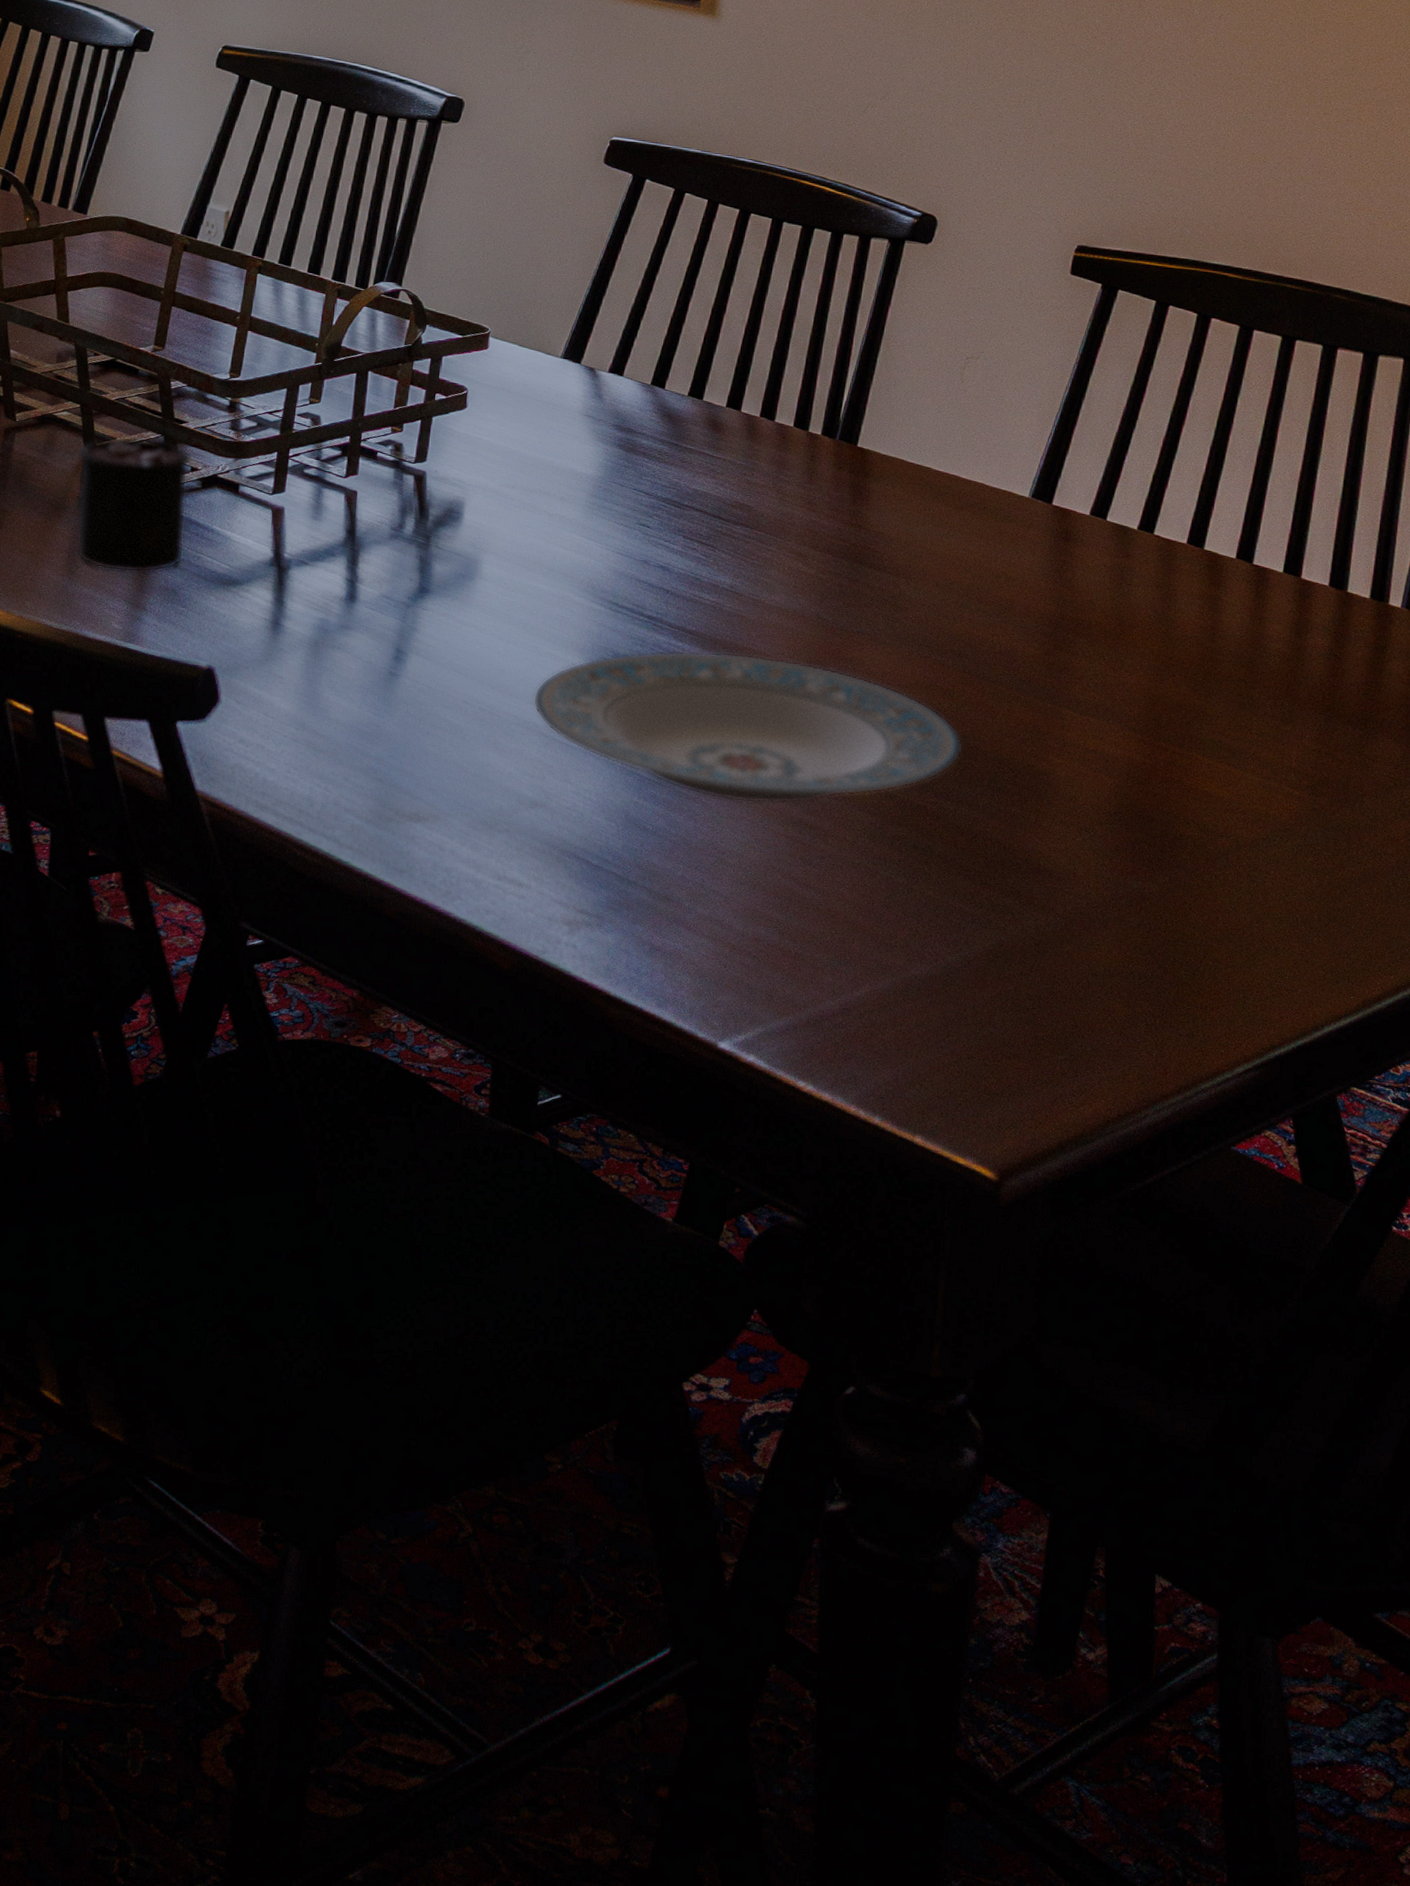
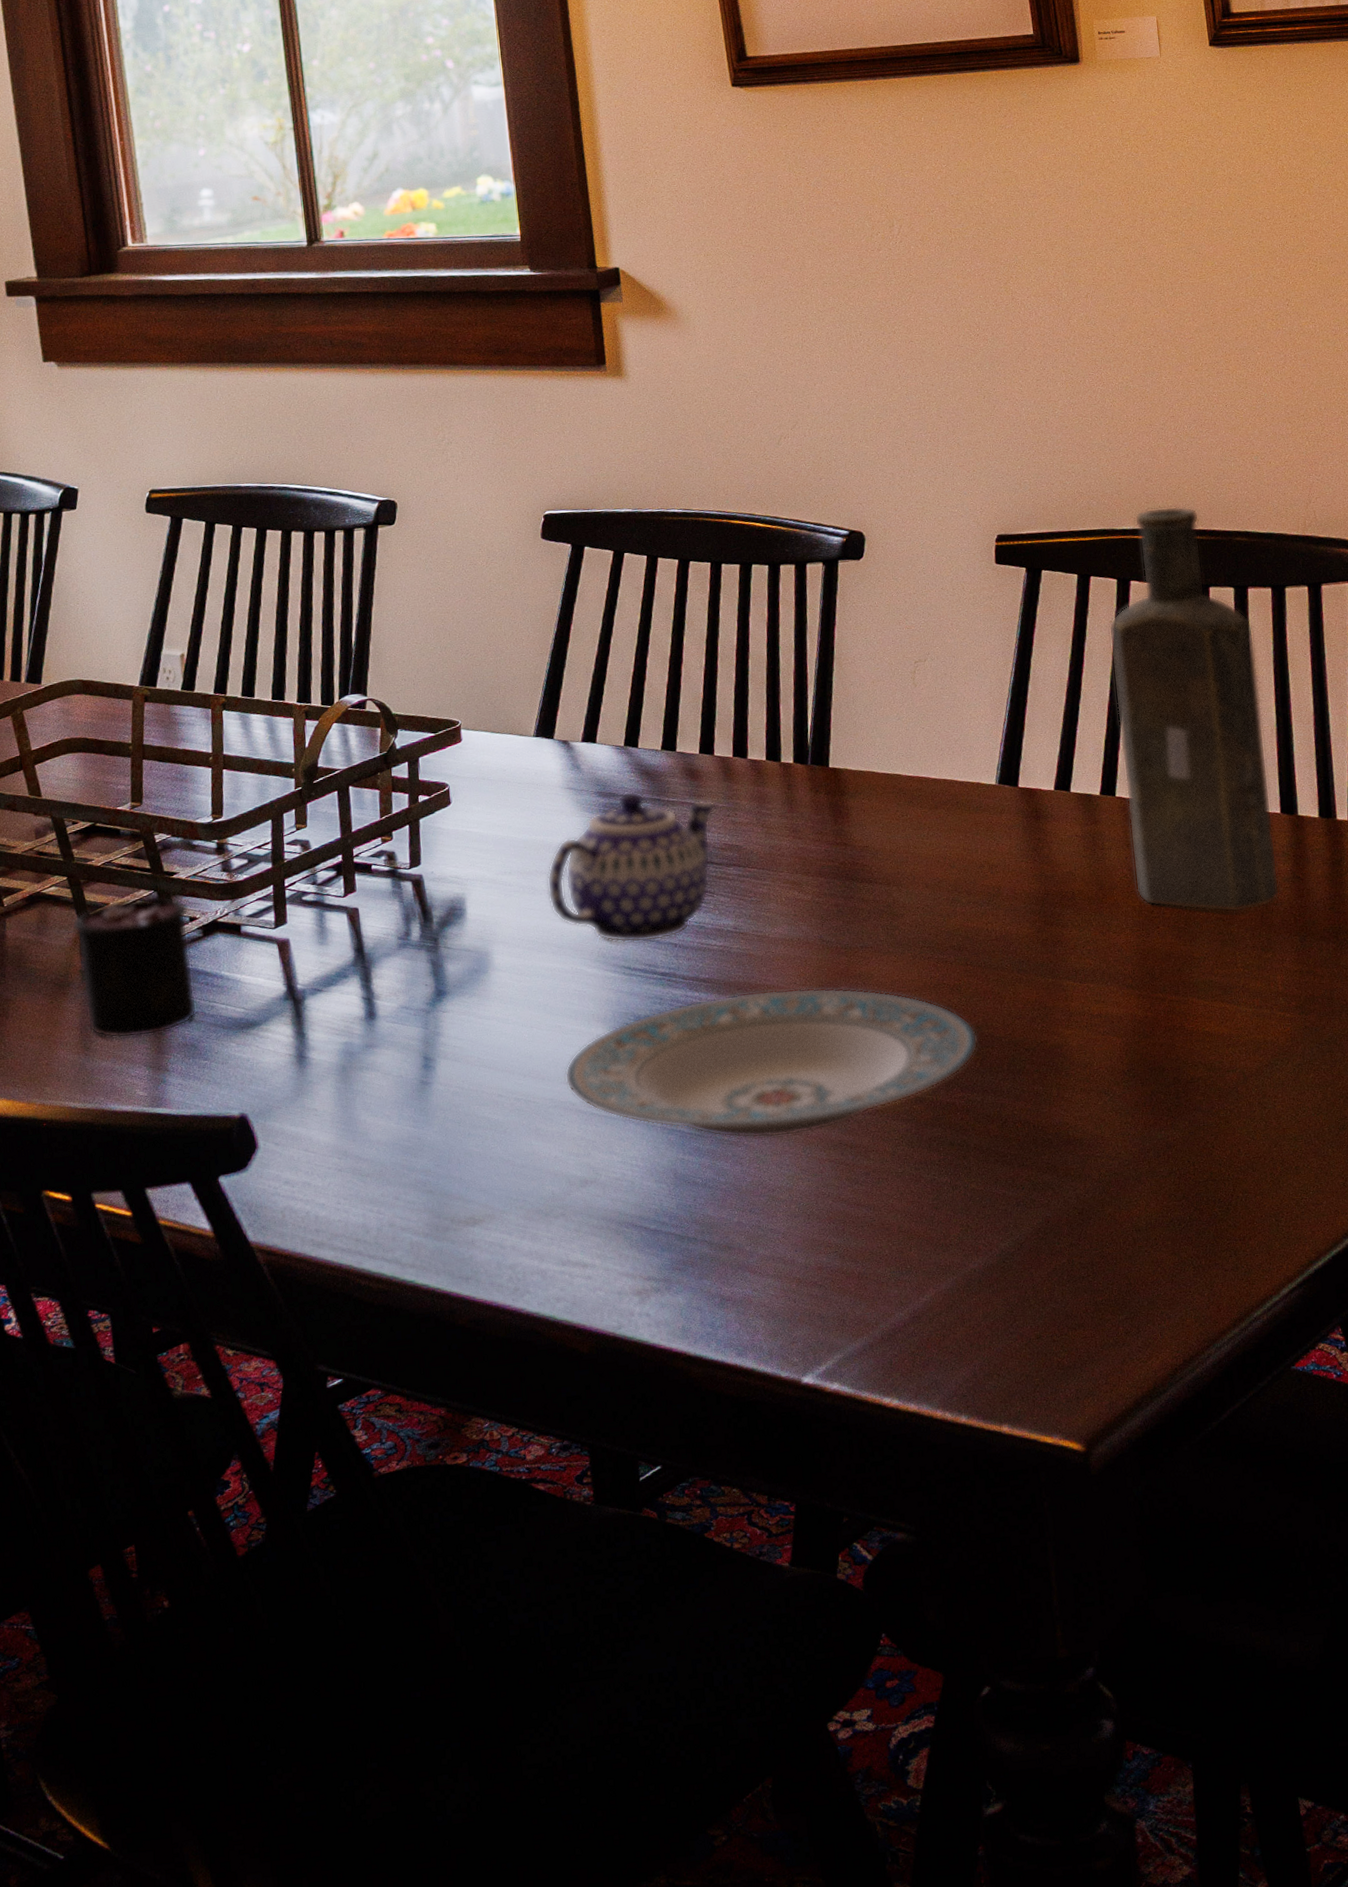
teapot: none [548,430,734,584] -> present [547,791,716,943]
bottle: none [1157,247,1336,679] -> present [1108,506,1280,913]

